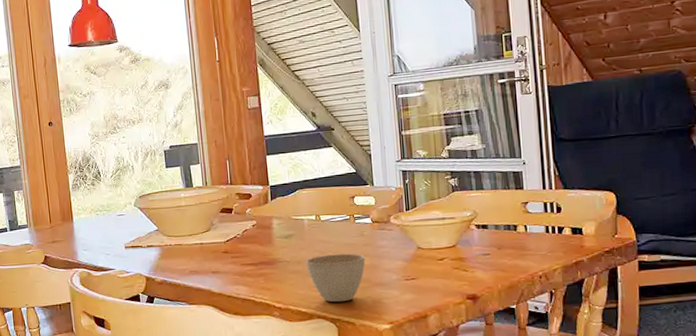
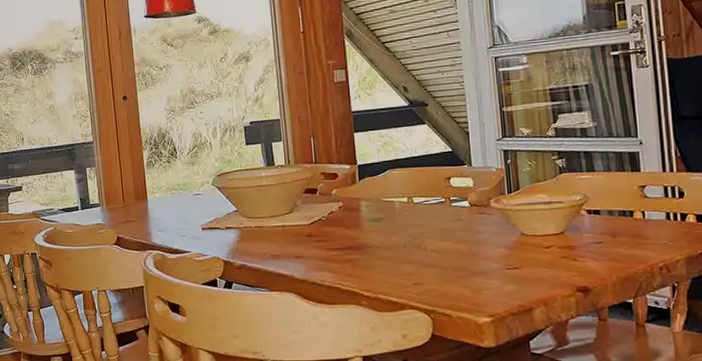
cup: present [306,253,366,302] -> none [397,239,463,292]

